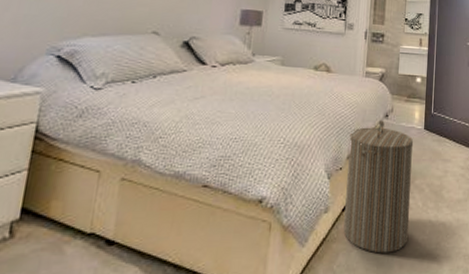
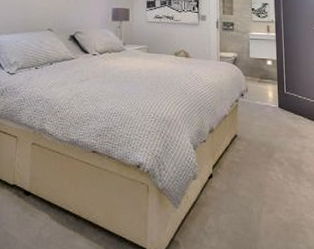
laundry hamper: present [343,120,414,254] -> none [210,99,272,220]

